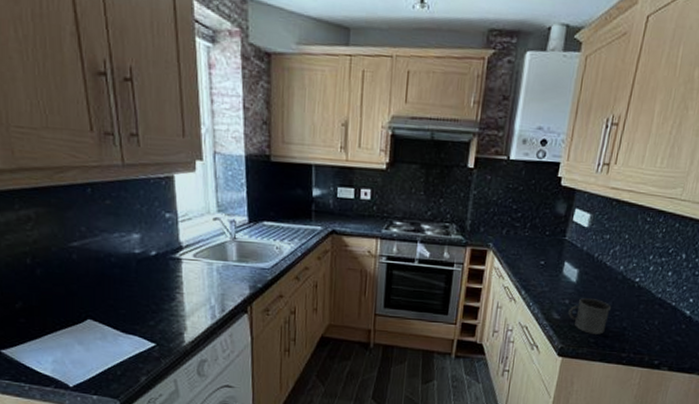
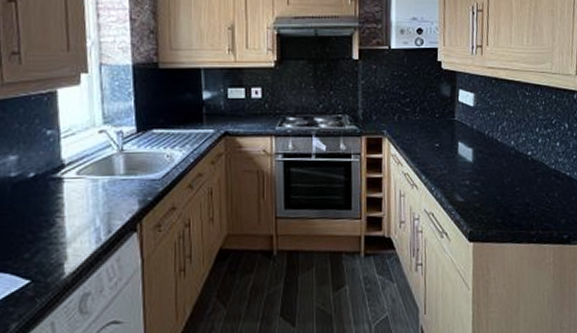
mug: present [568,298,612,335] -> none [471,177,511,214]

